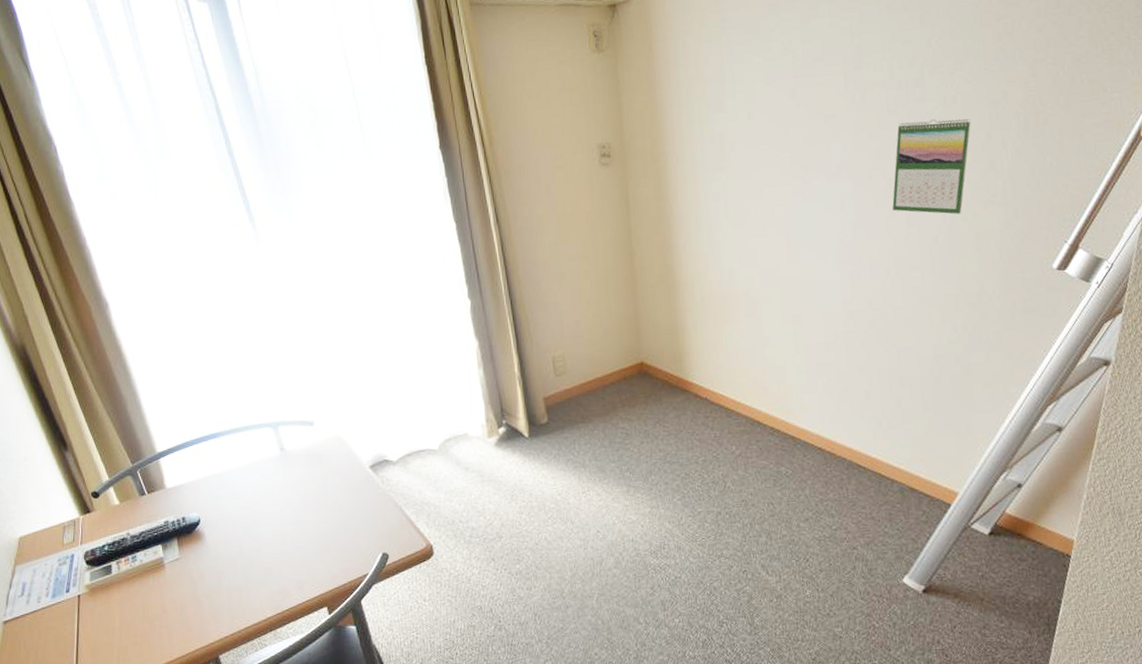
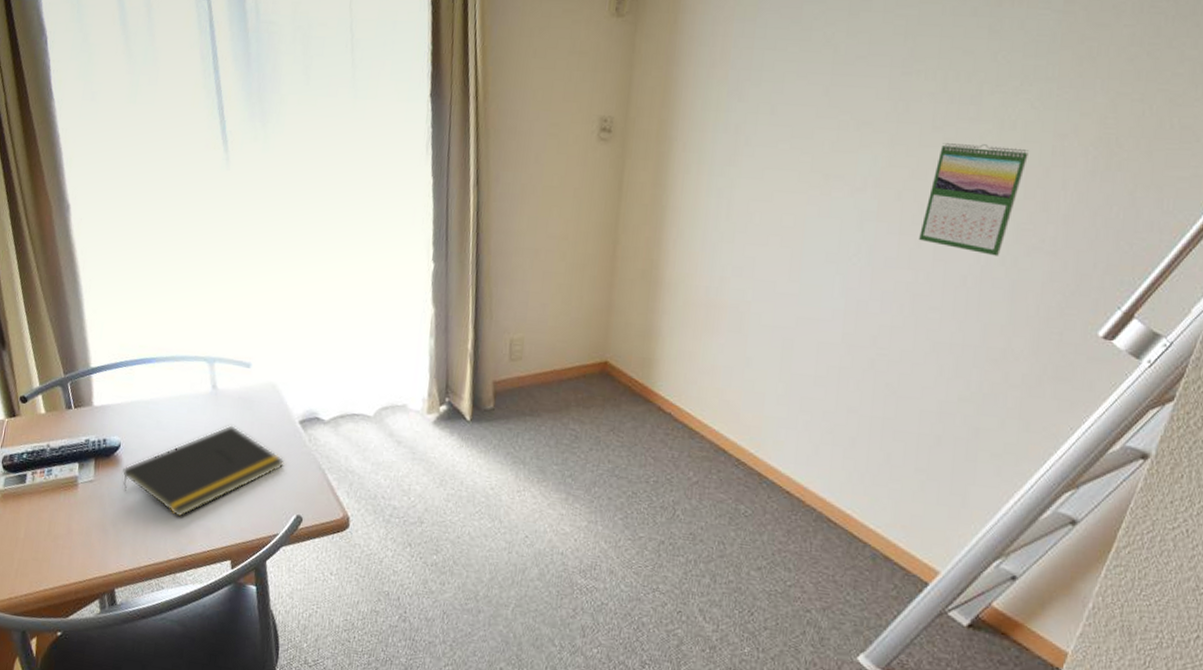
notepad: none [207,482,362,577] -> present [122,425,284,517]

